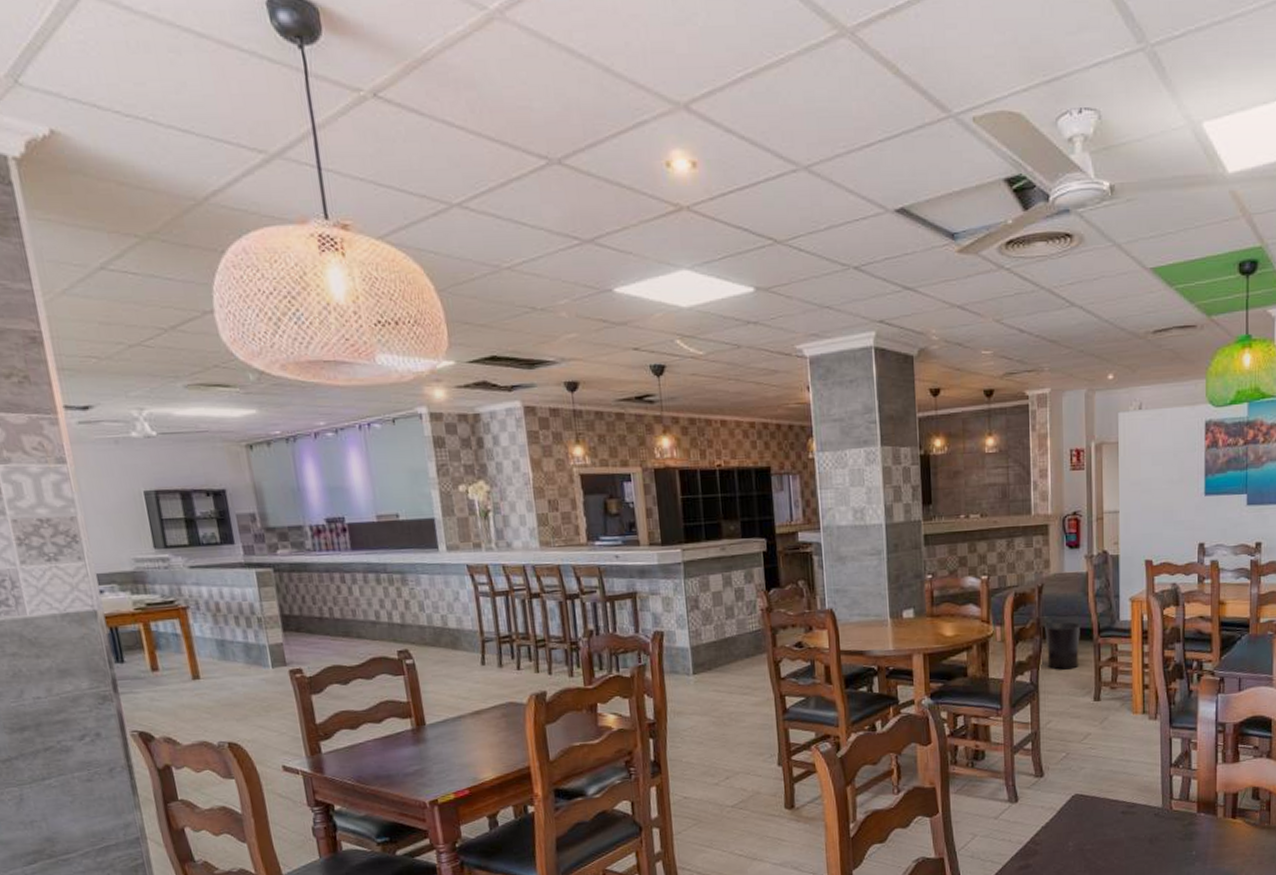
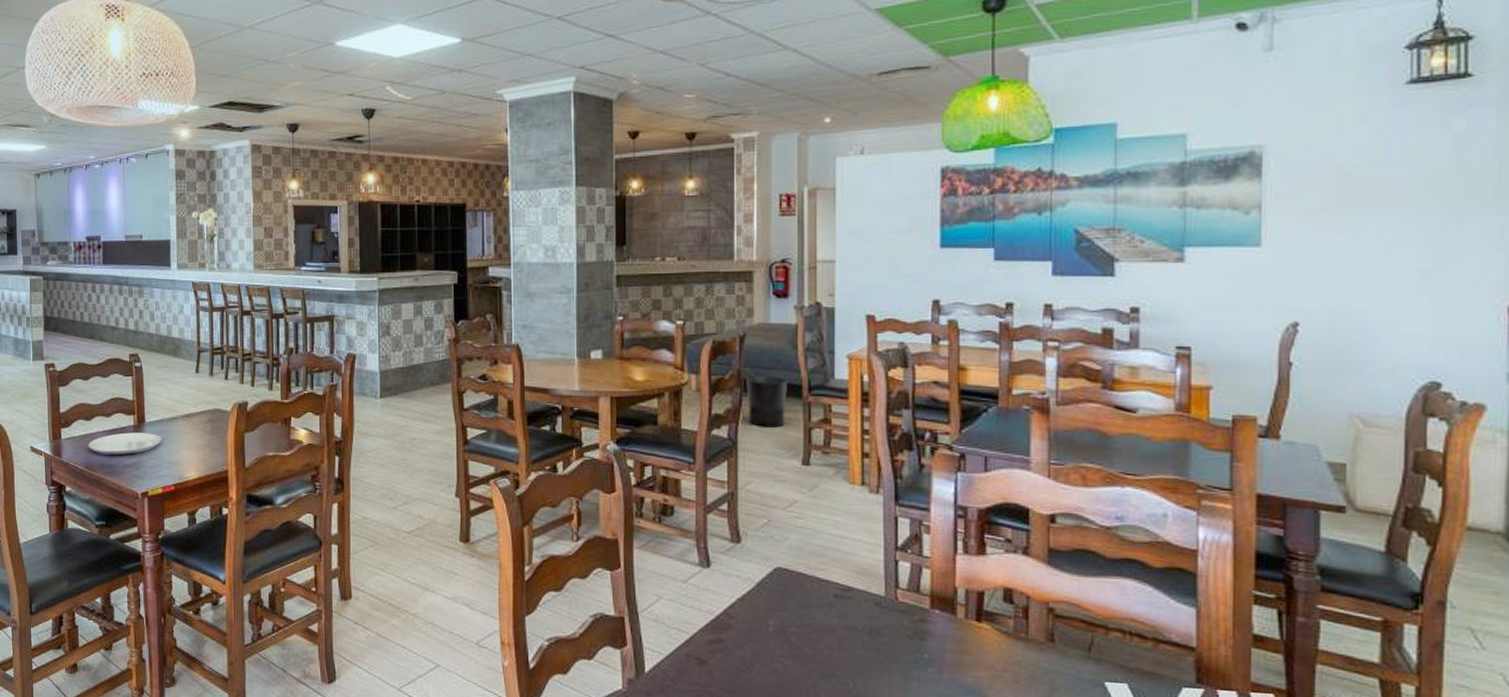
plate: none [357,735,448,766] -> present [88,432,162,456]

